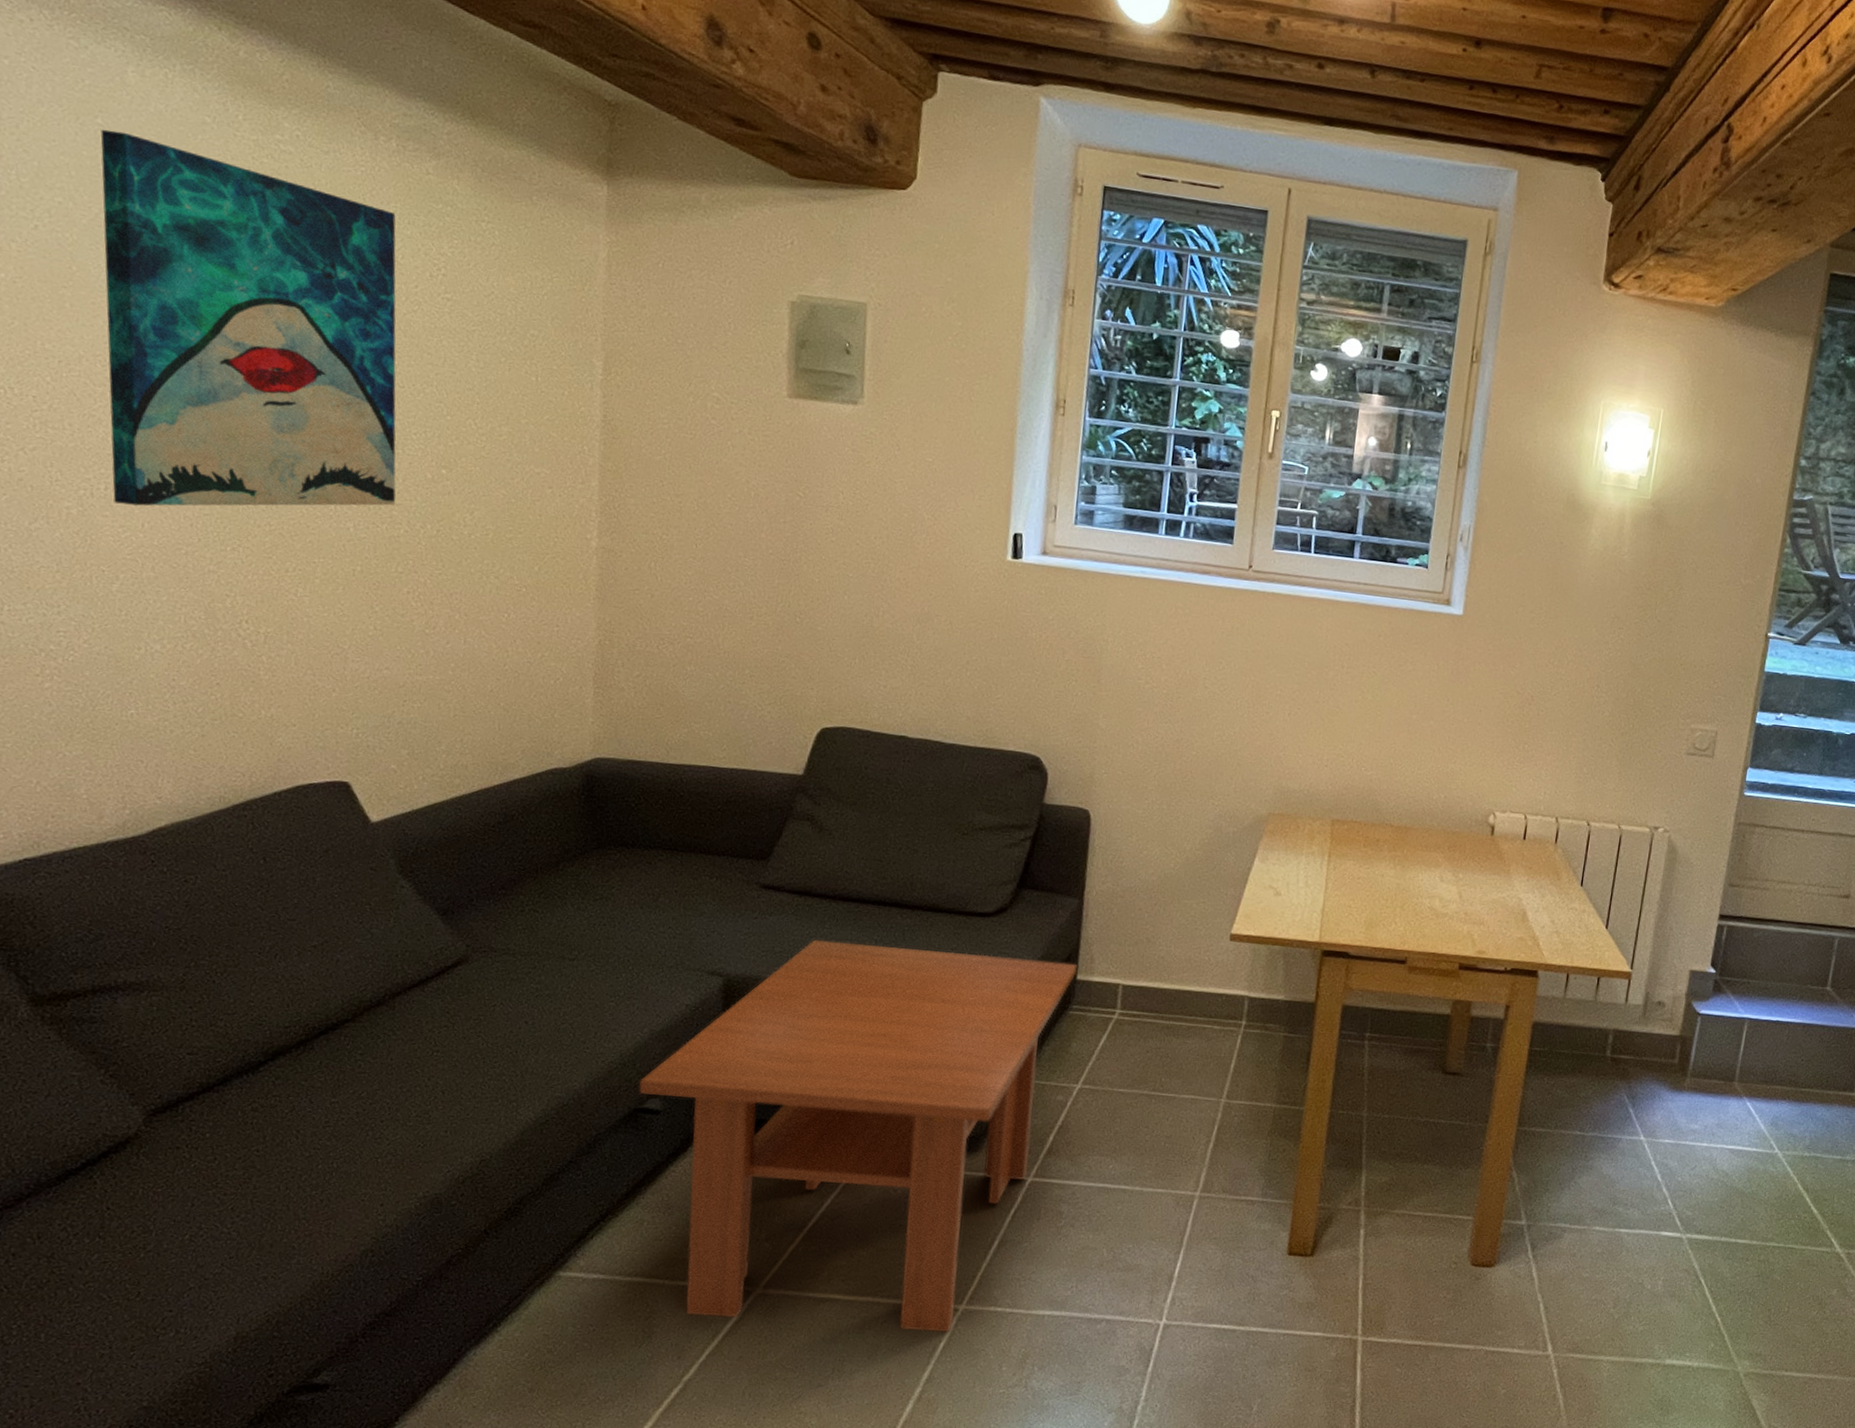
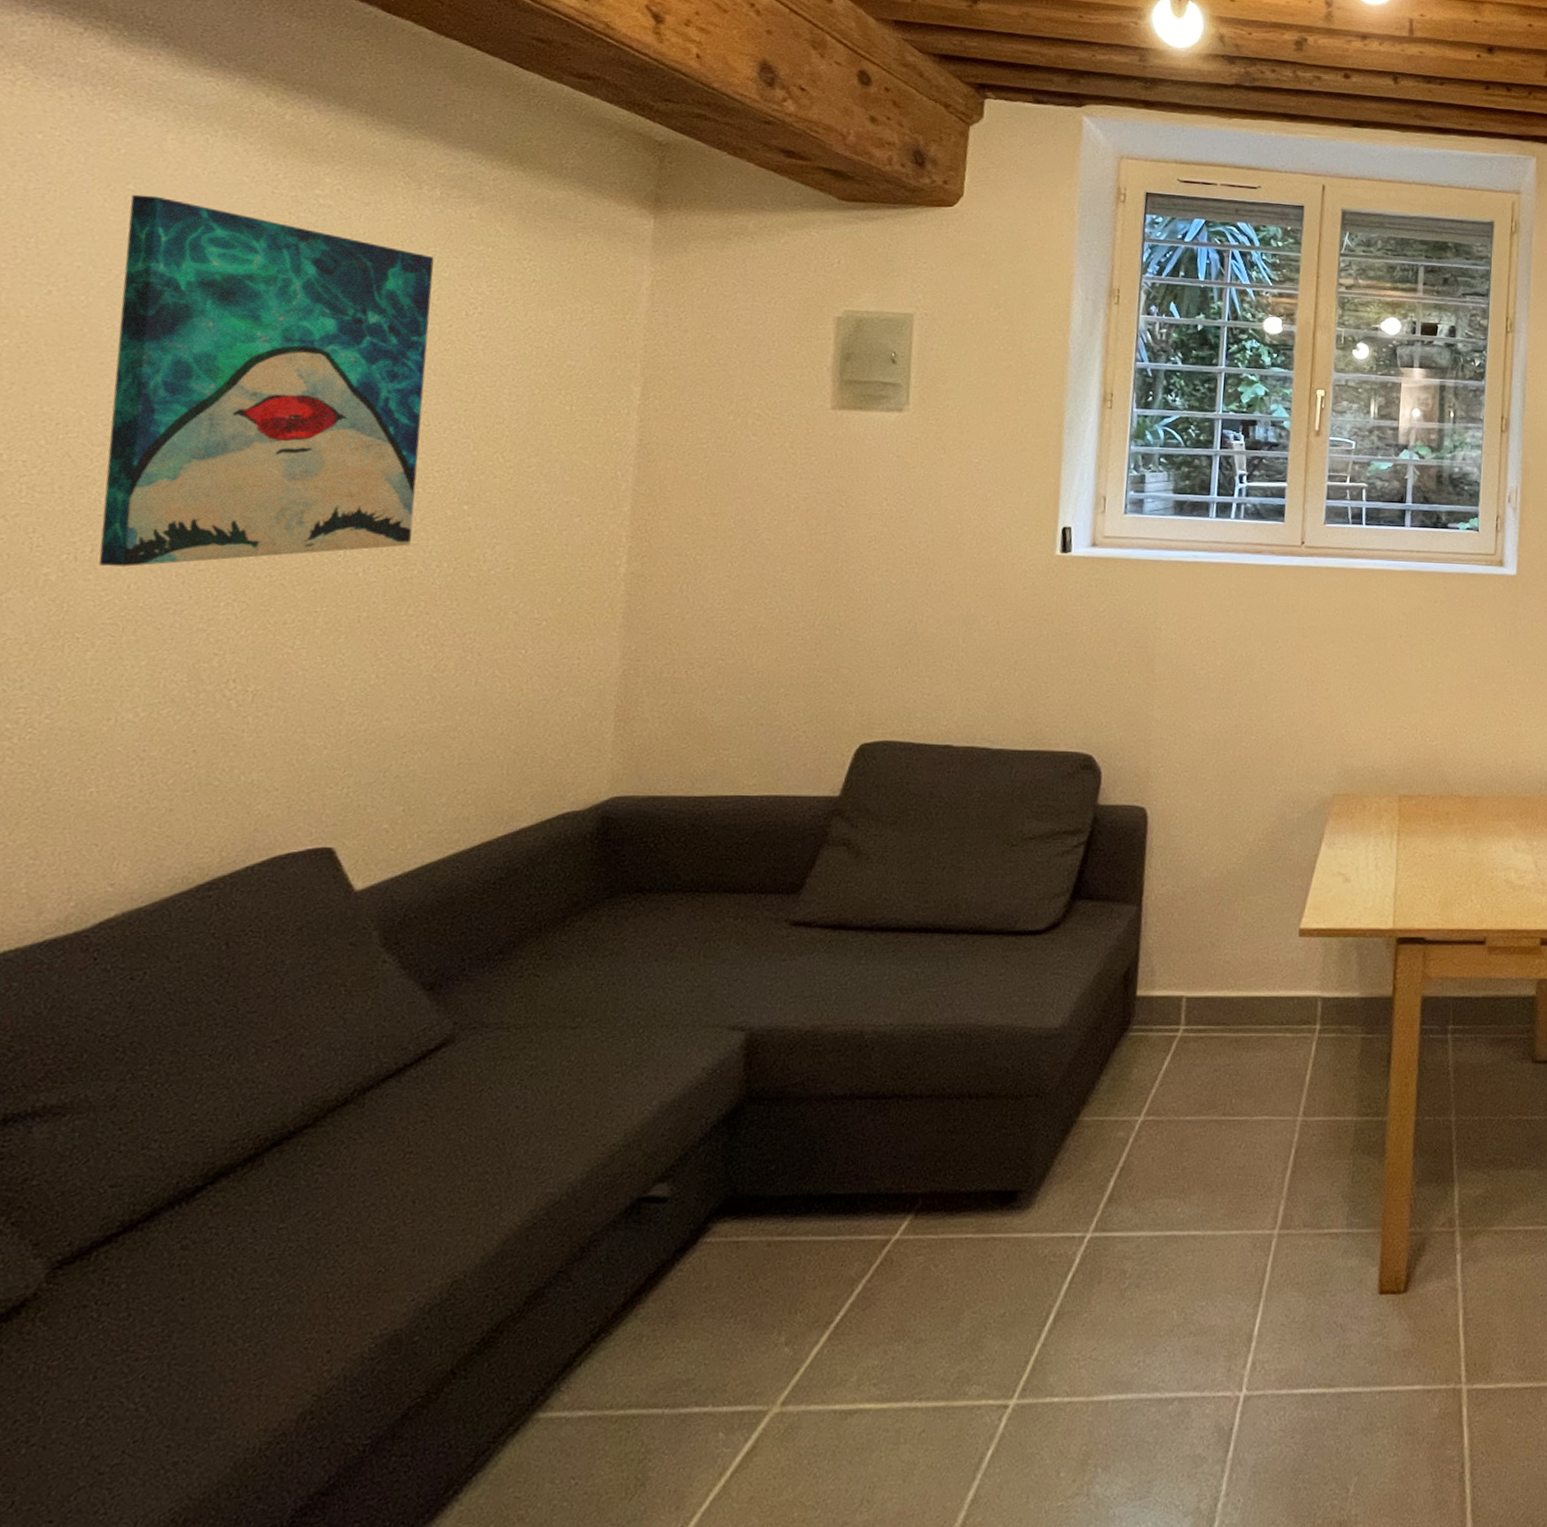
coffee table: present [639,939,1078,1332] -> none [644,977,1137,1450]

